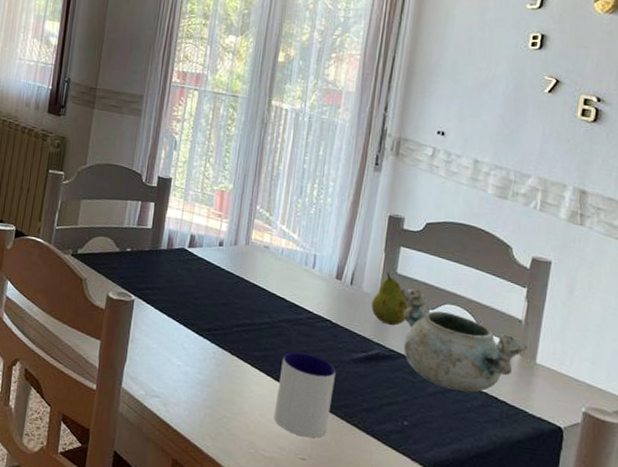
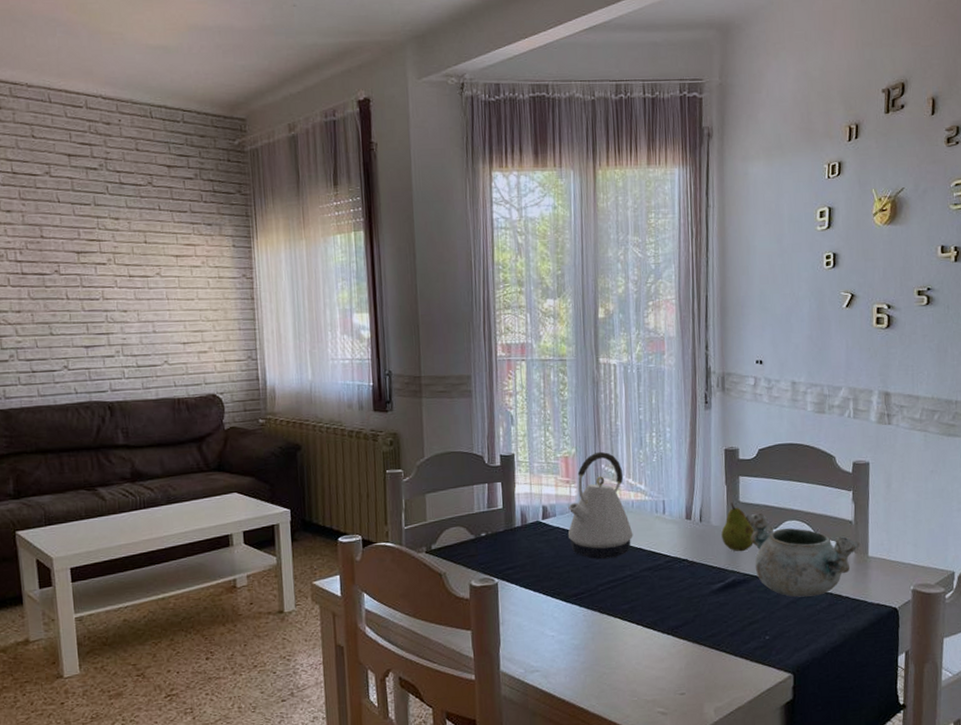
kettle: none [211,192,278,302] -> present [568,451,633,559]
mug: present [274,352,336,438] -> none [649,595,700,674]

